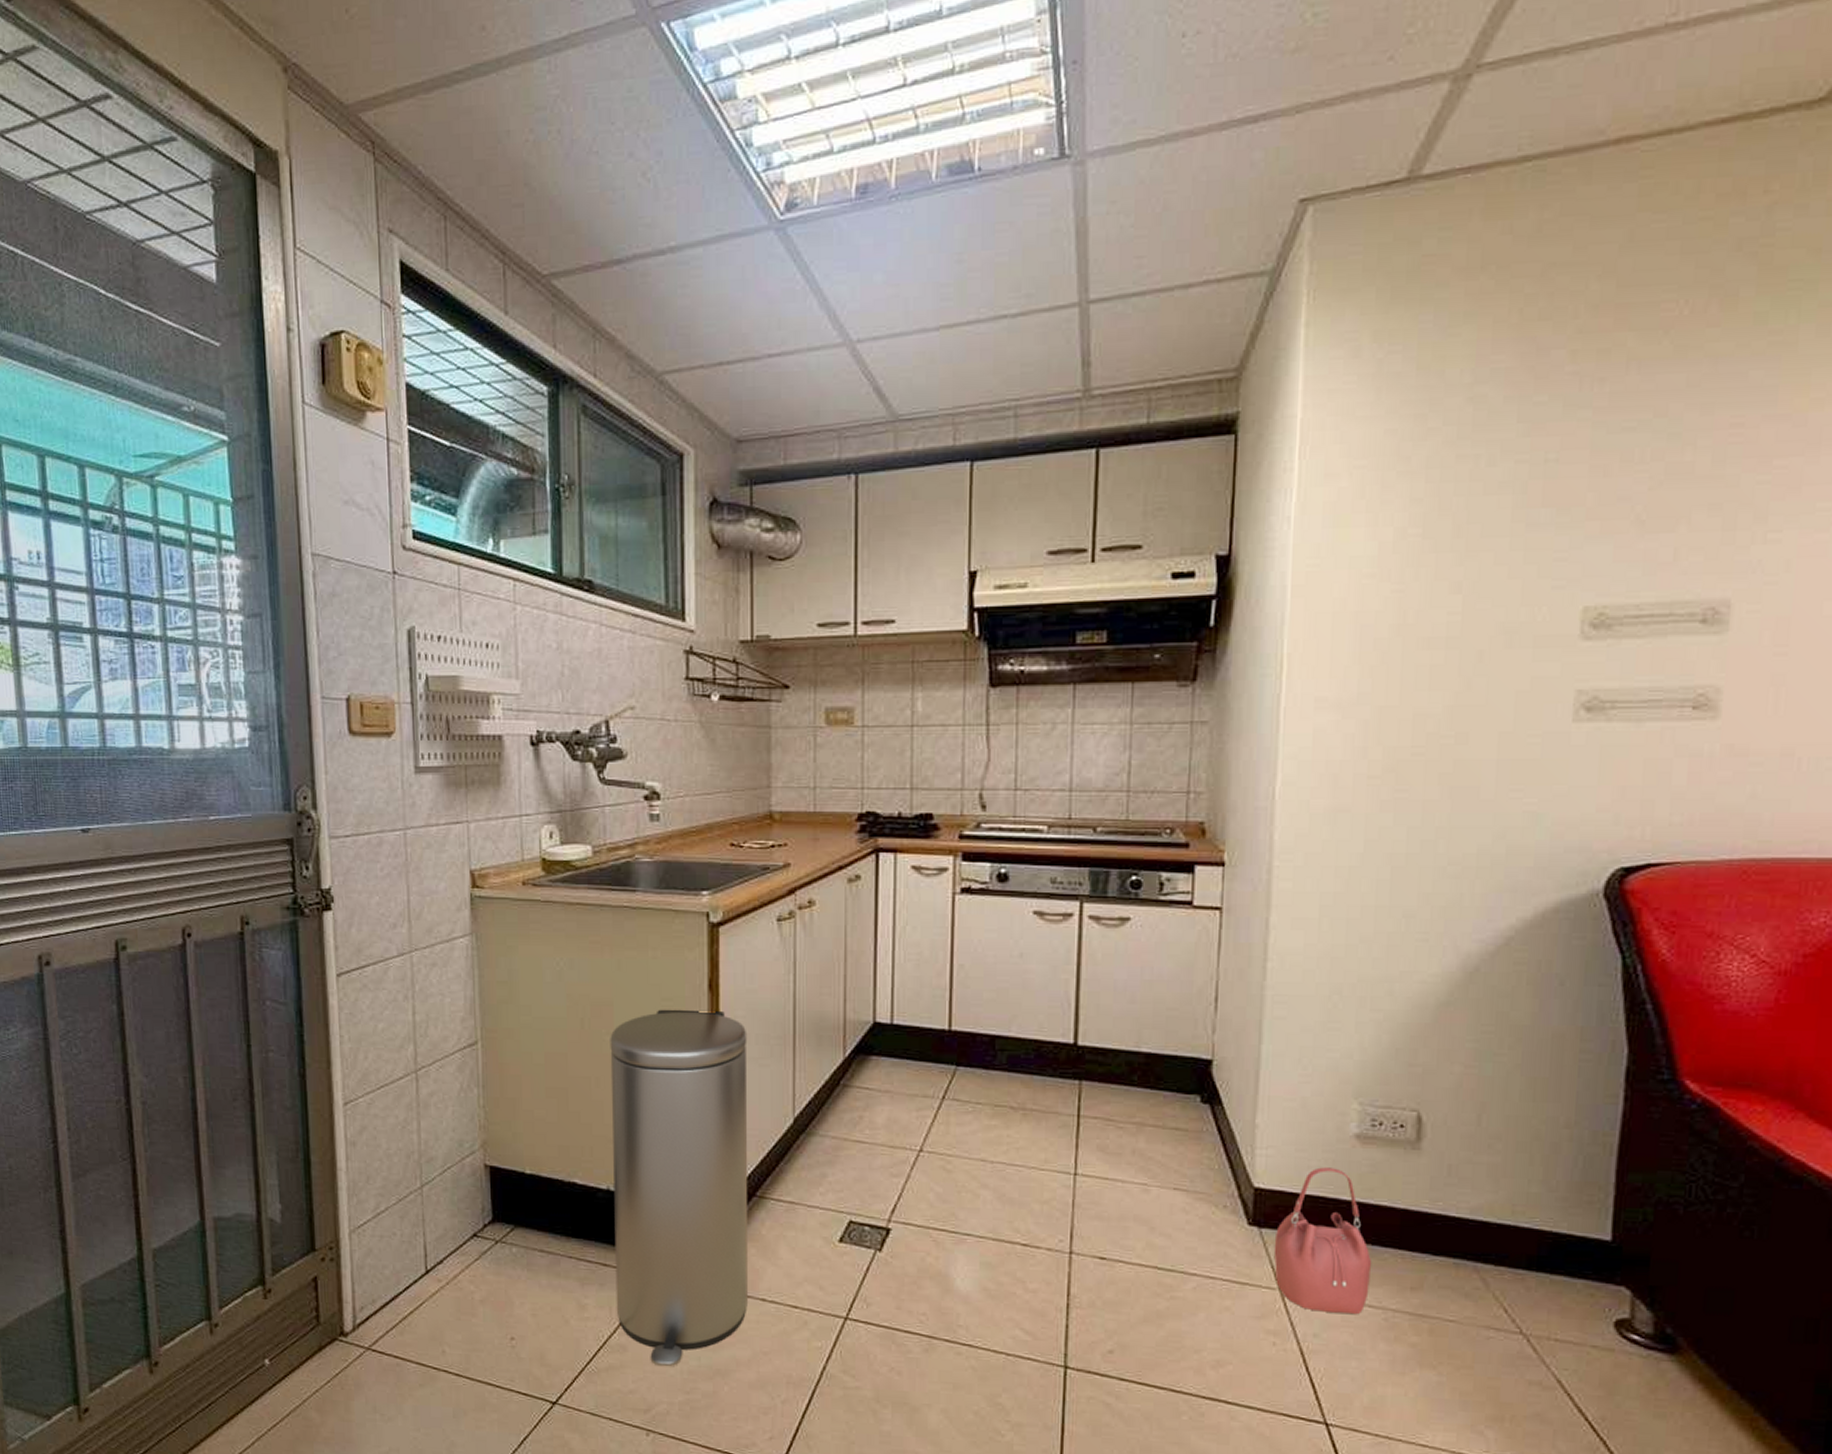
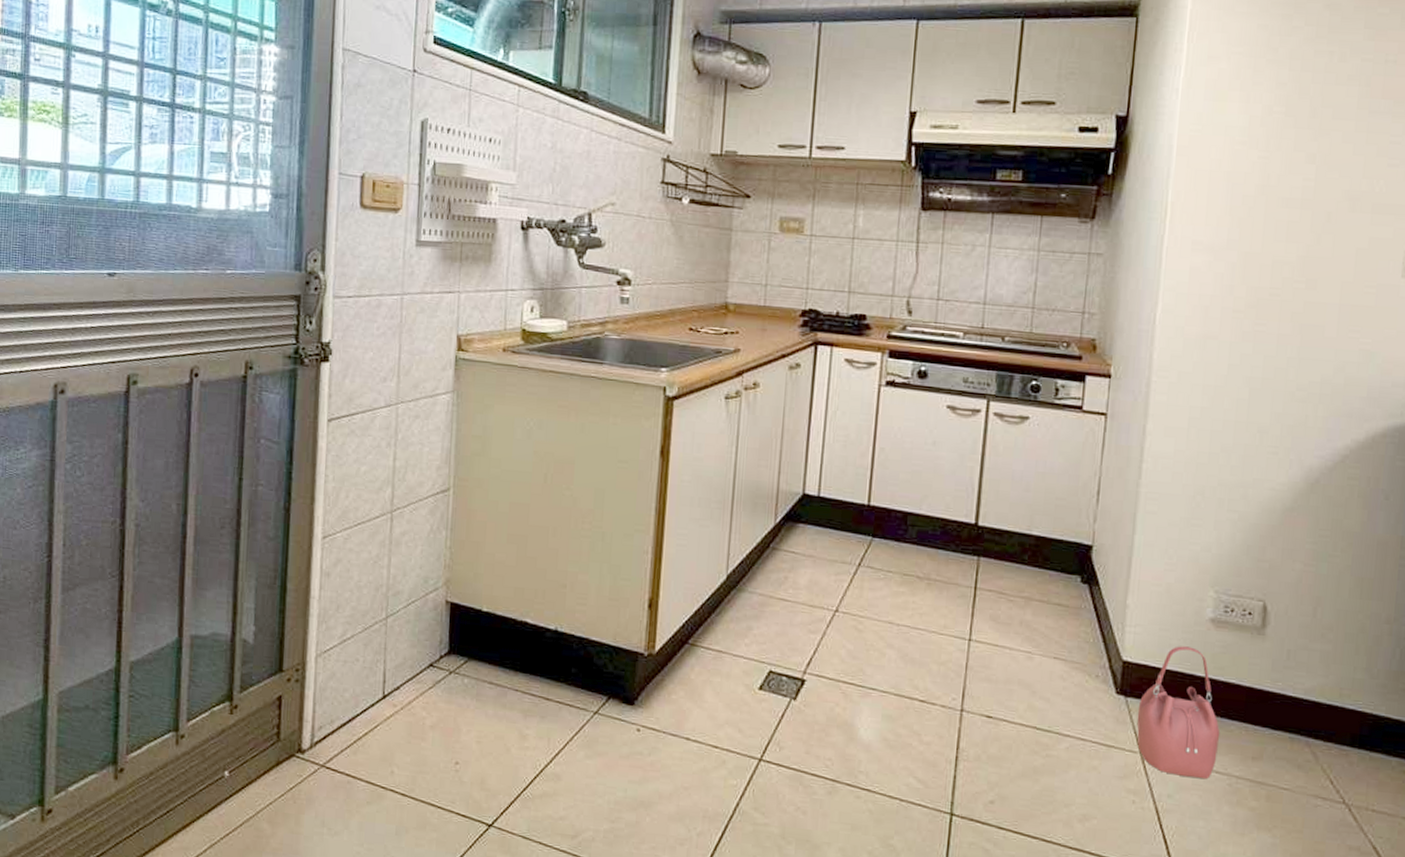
pedal bin: present [610,1009,748,1367] -> none [554,470,692,797]

